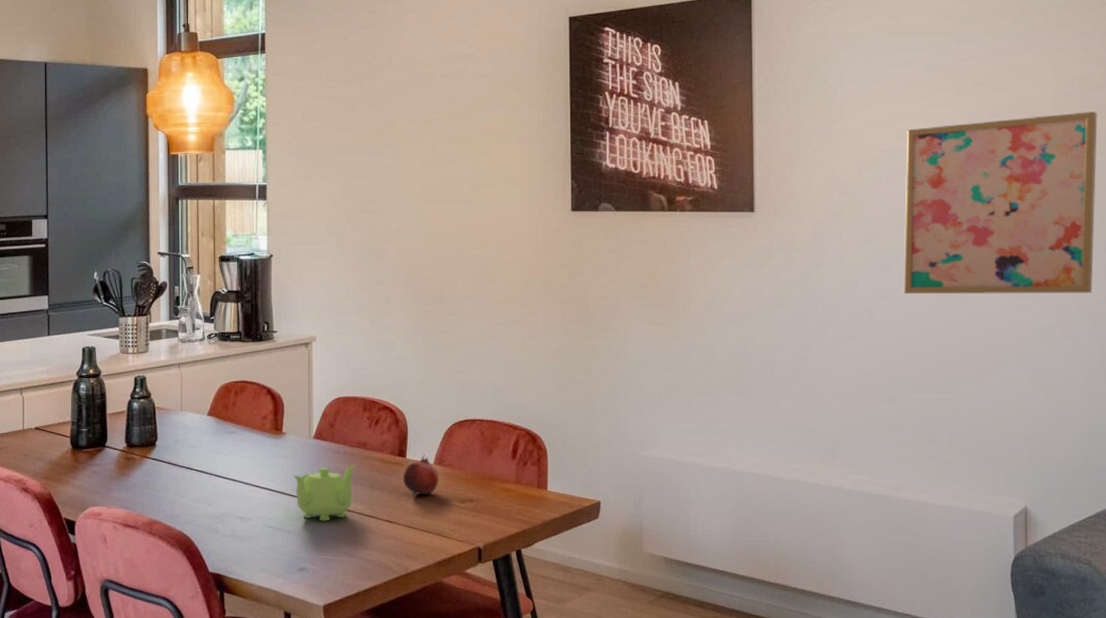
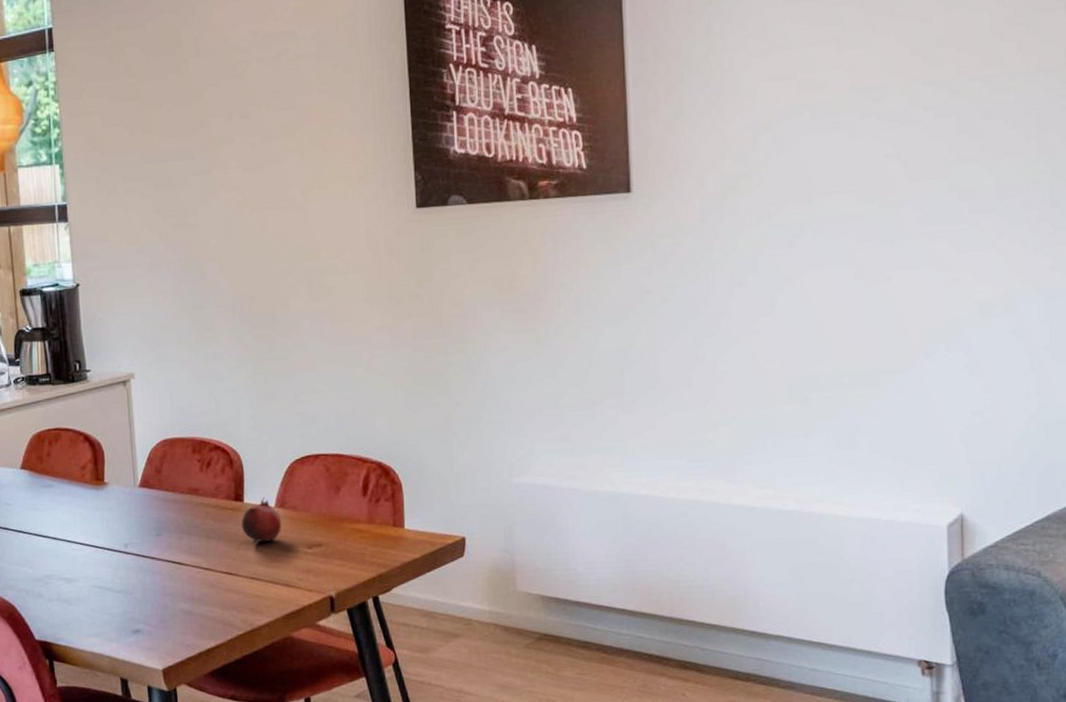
teapot: present [293,464,355,521] -> none [119,513,188,578]
wall art: present [904,112,1098,294] -> none [811,38,1046,276]

